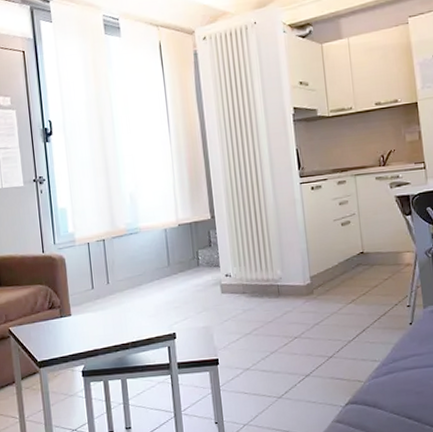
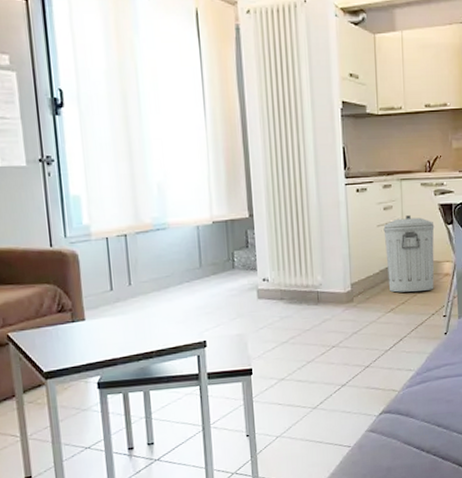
trash can: none [340,209,396,284] -> present [383,215,435,293]

